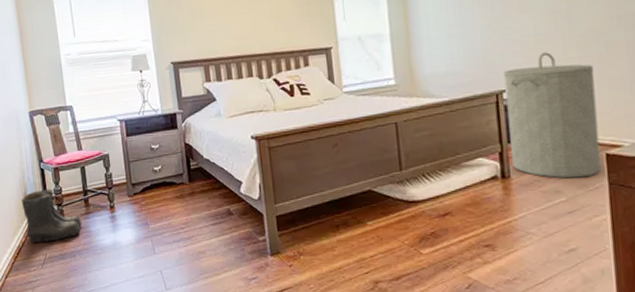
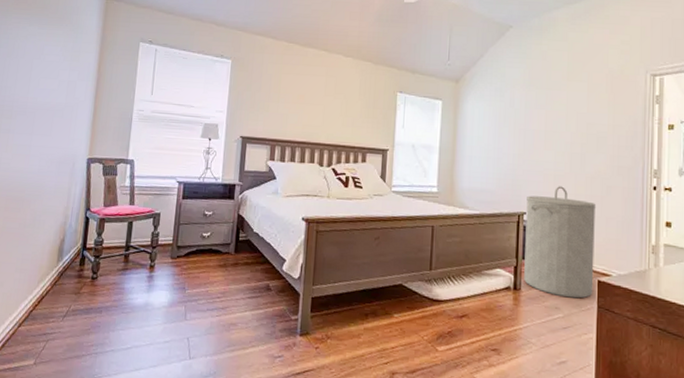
boots: present [21,189,82,244] -> none [54,238,117,294]

